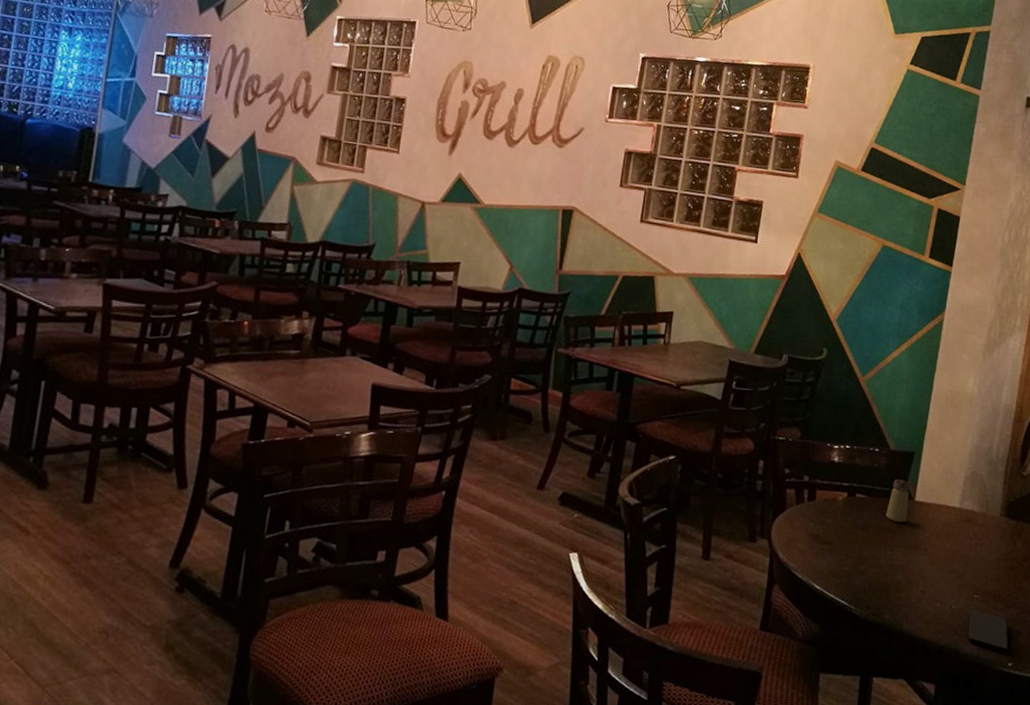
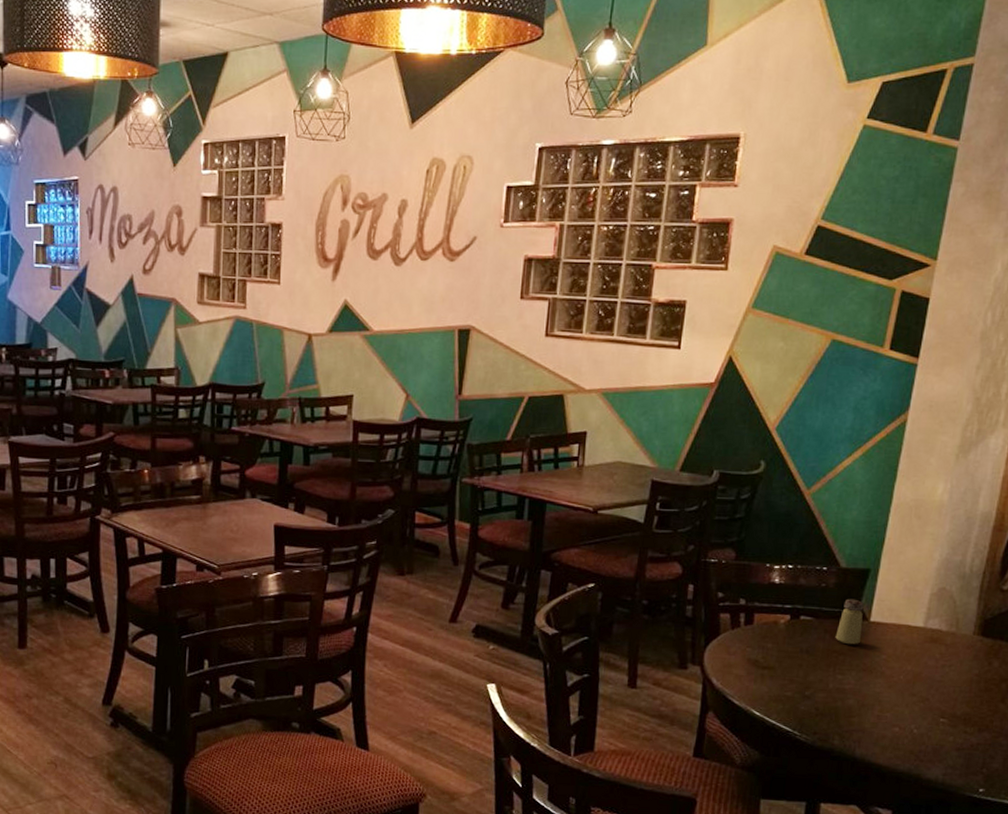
smartphone: present [968,609,1008,653] -> none [931,733,980,778]

